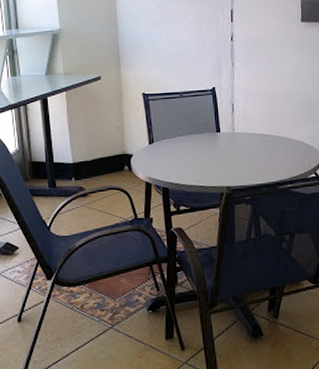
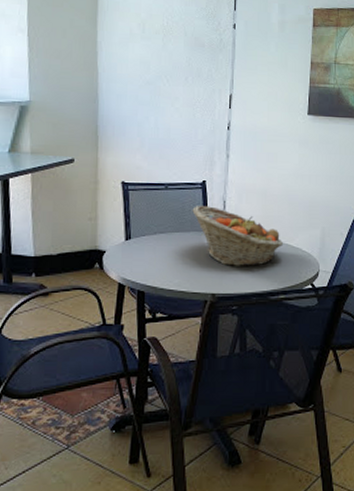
fruit basket: none [205,108,288,161] -> present [192,205,284,266]

